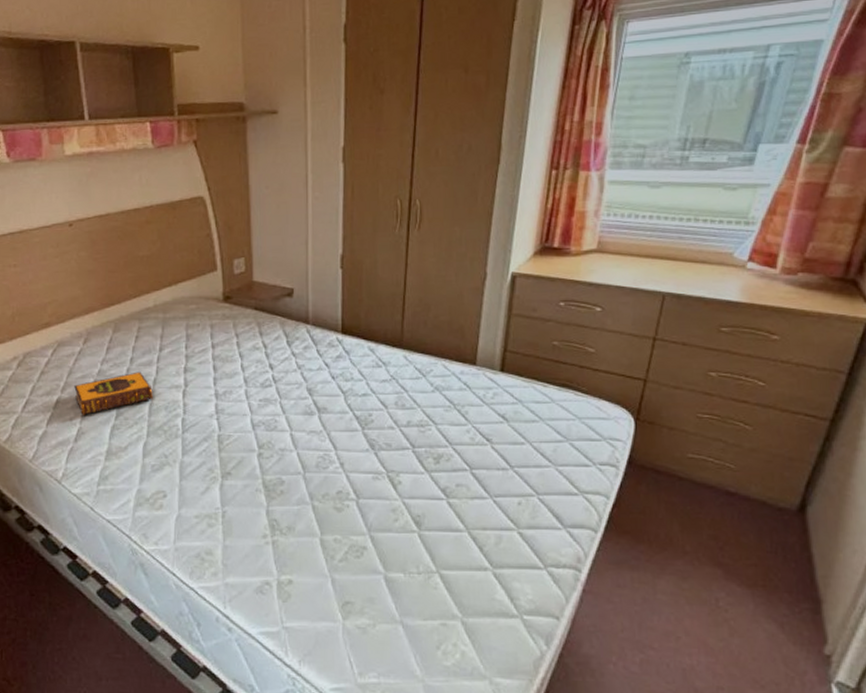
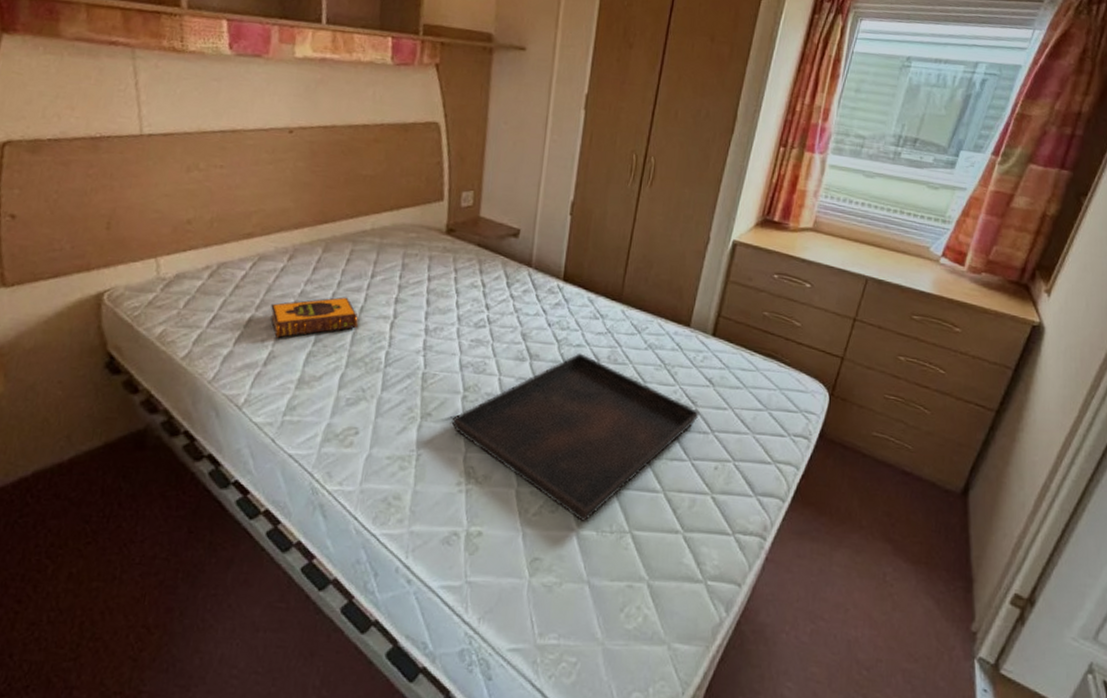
serving tray: none [250,402,496,564] -> present [451,353,700,521]

